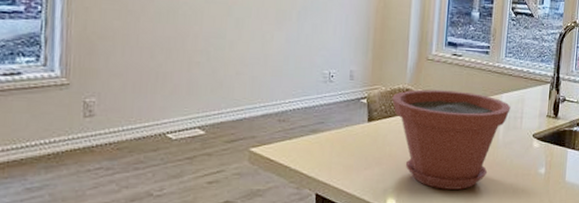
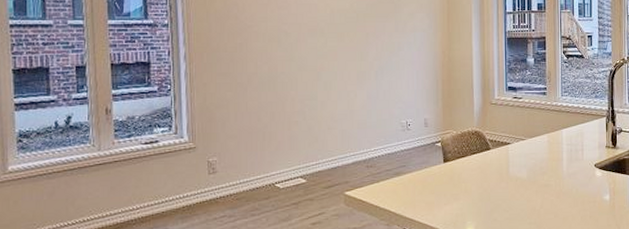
plant pot: present [392,89,511,190] -> none [463,130,571,219]

